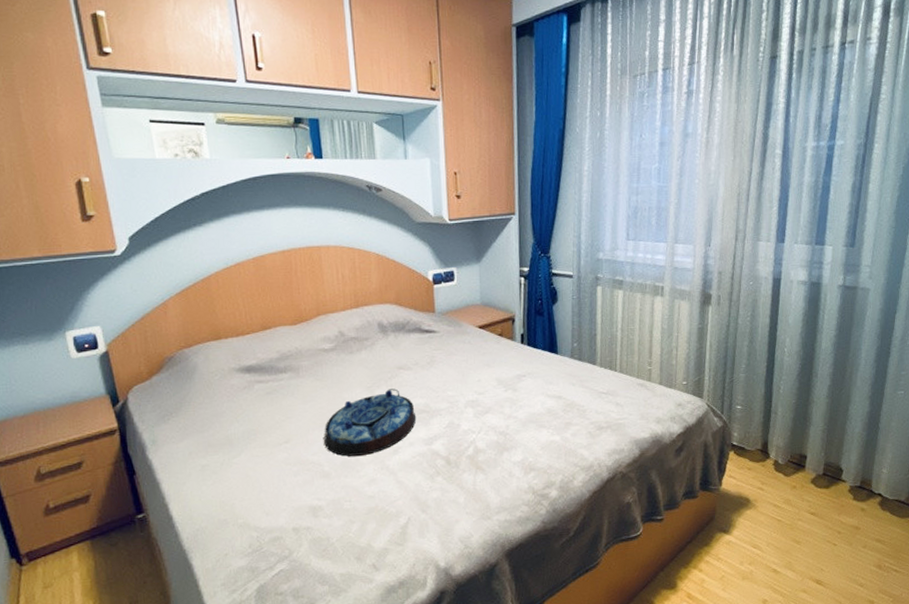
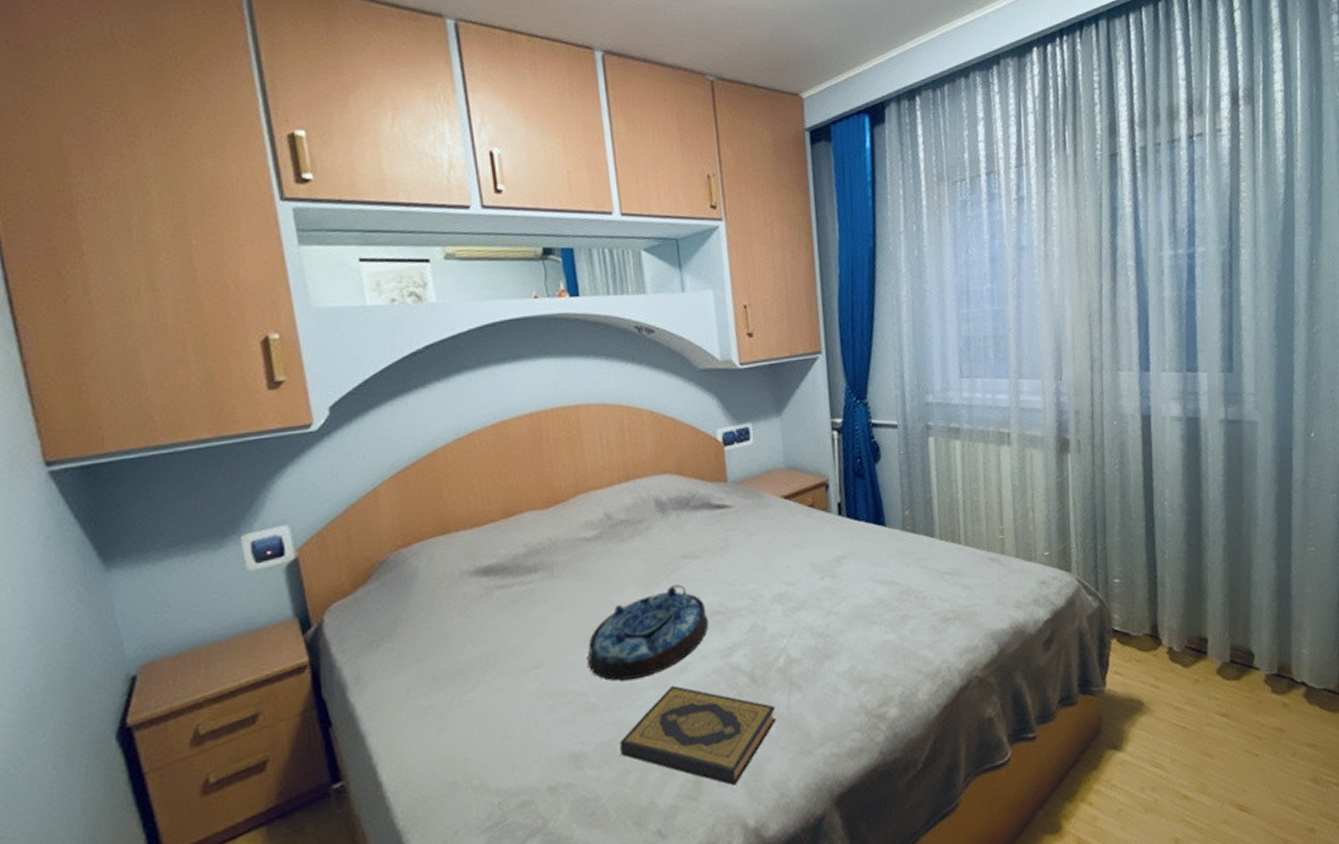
hardback book: none [347,463,464,537] -> present [620,685,776,786]

